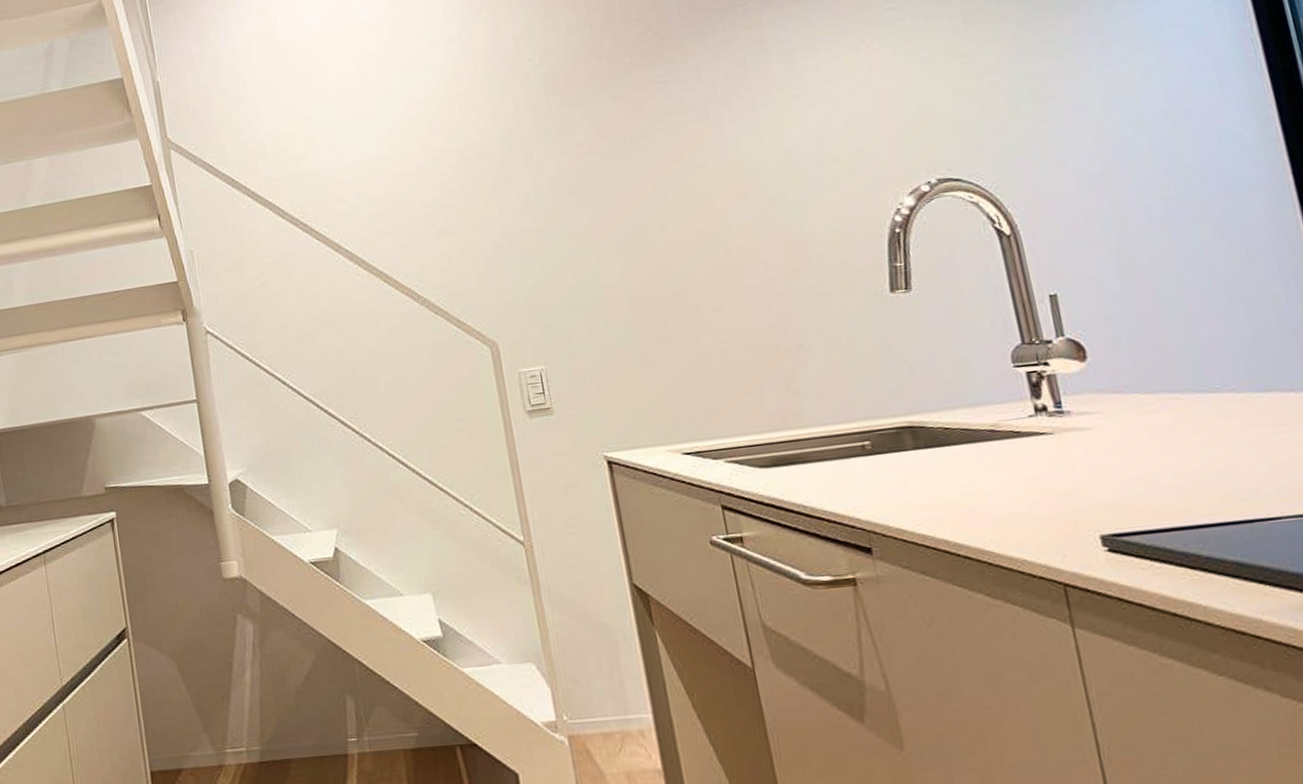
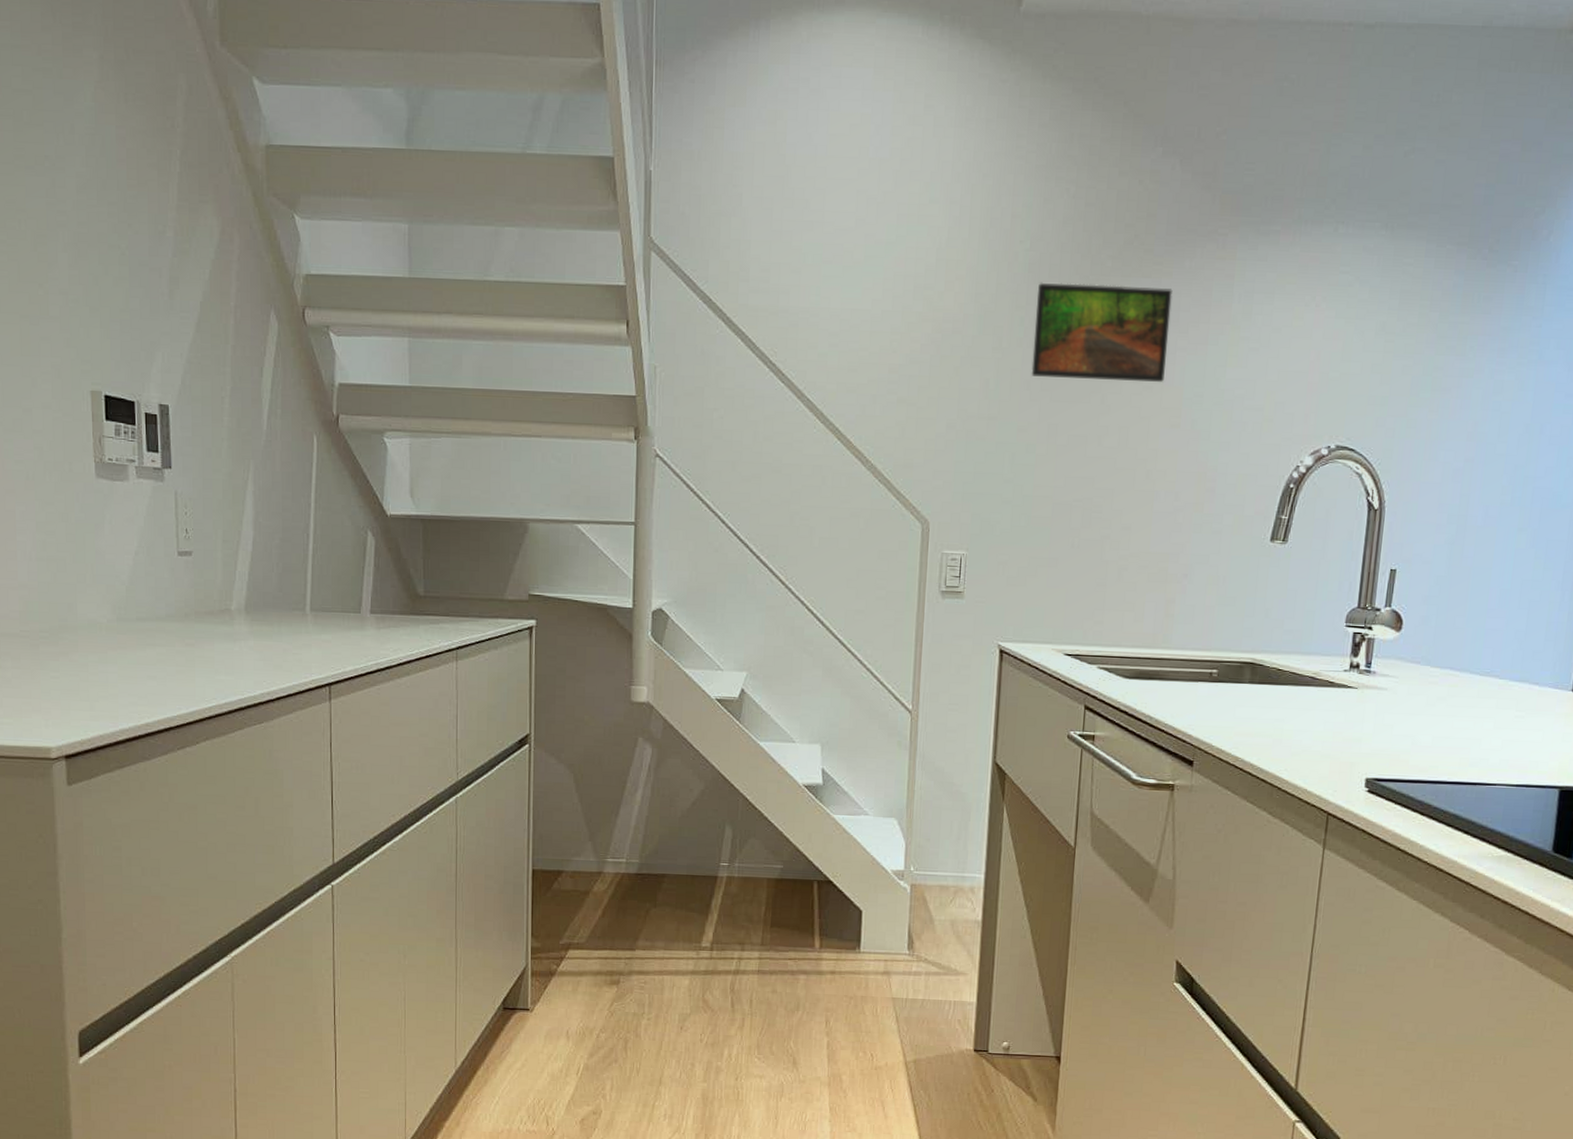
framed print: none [557,67,718,181] -> present [1031,282,1173,382]

